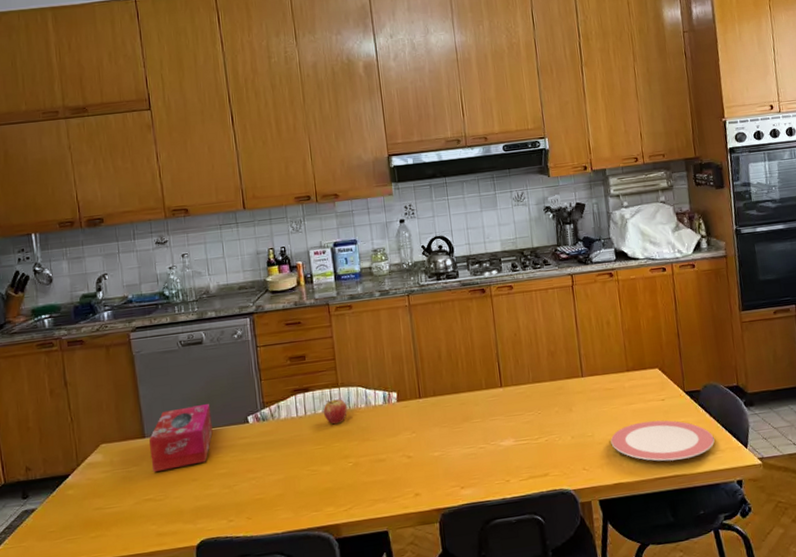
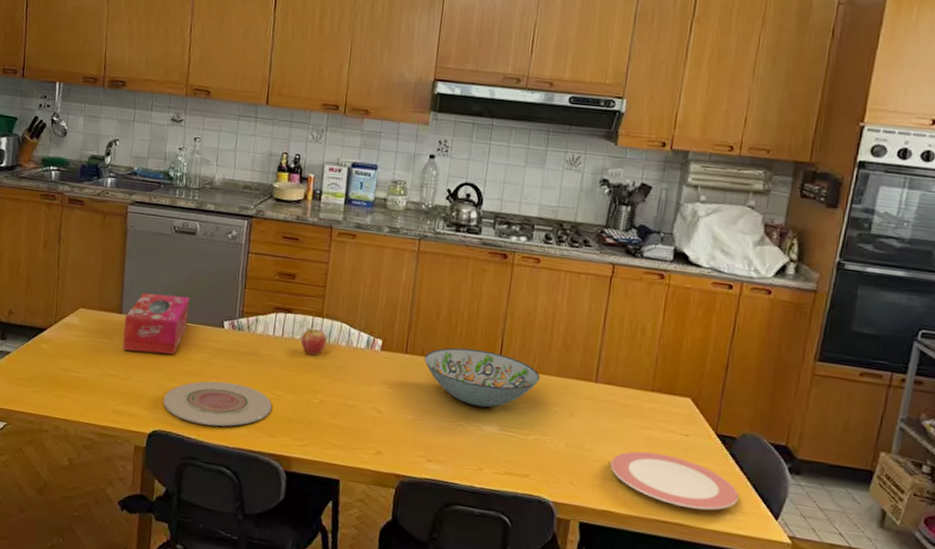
plate: none [204,470,311,522] -> present [163,381,272,427]
decorative bowl: none [436,375,538,428] -> present [424,348,541,408]

